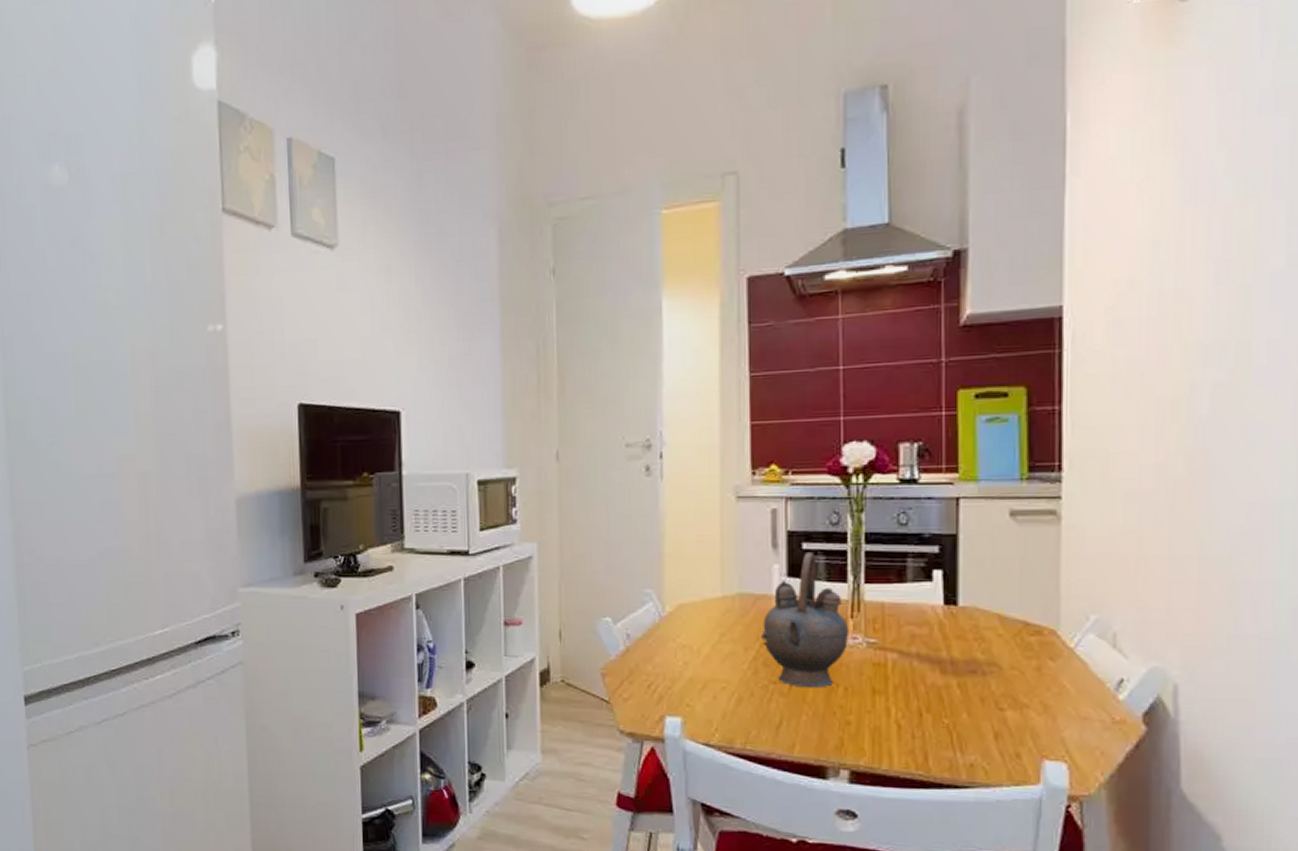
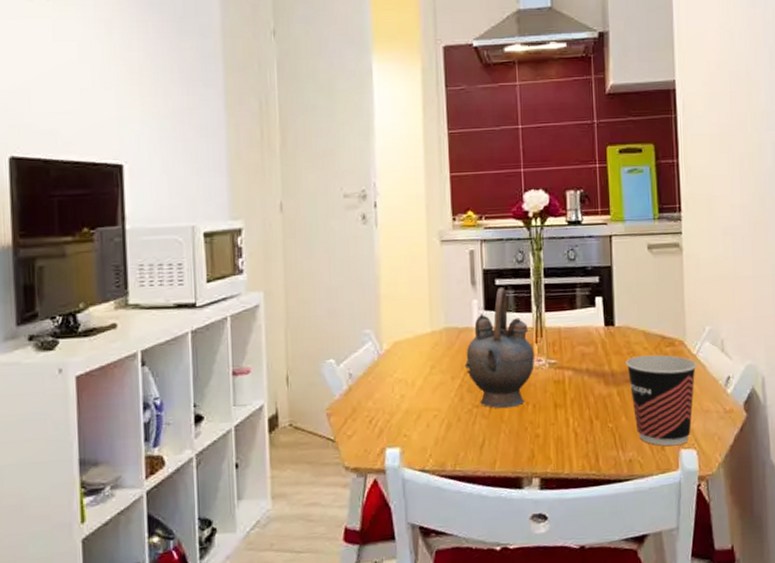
cup: none [971,643,1074,755] -> present [625,354,697,447]

